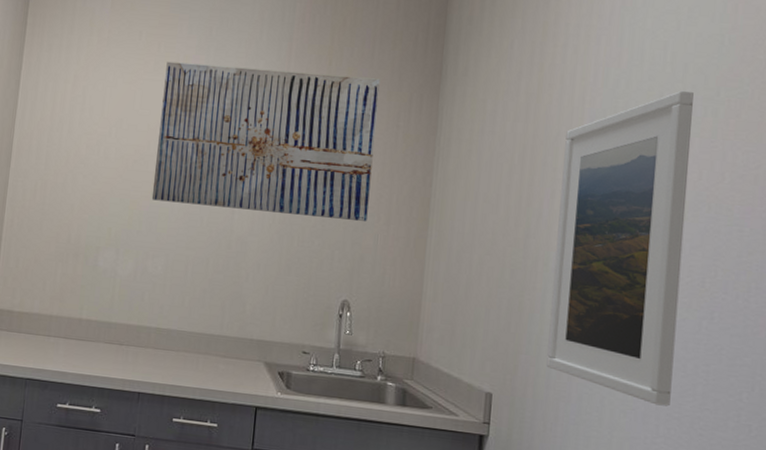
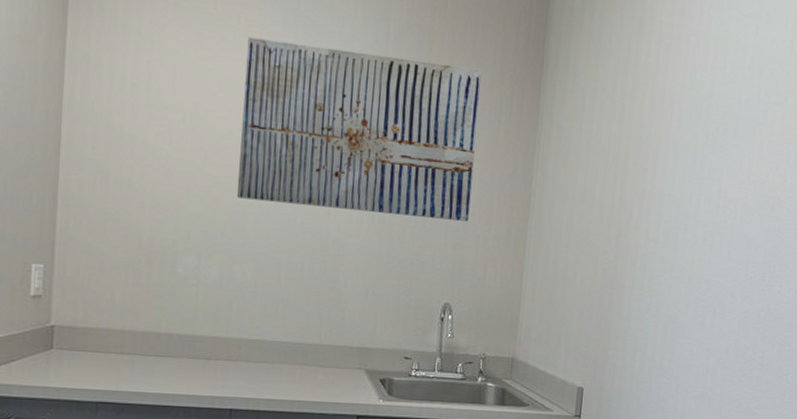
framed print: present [546,90,694,407] -> none [631,94,766,390]

